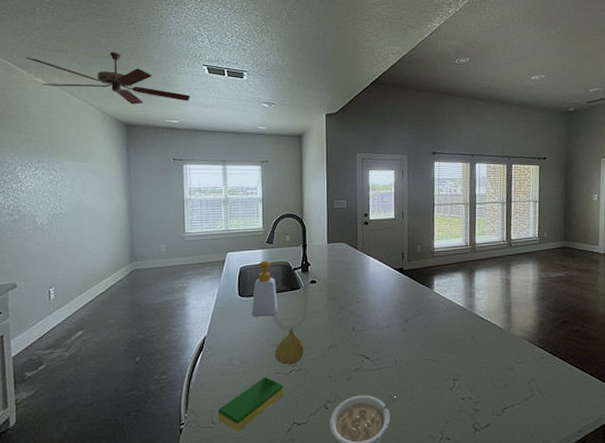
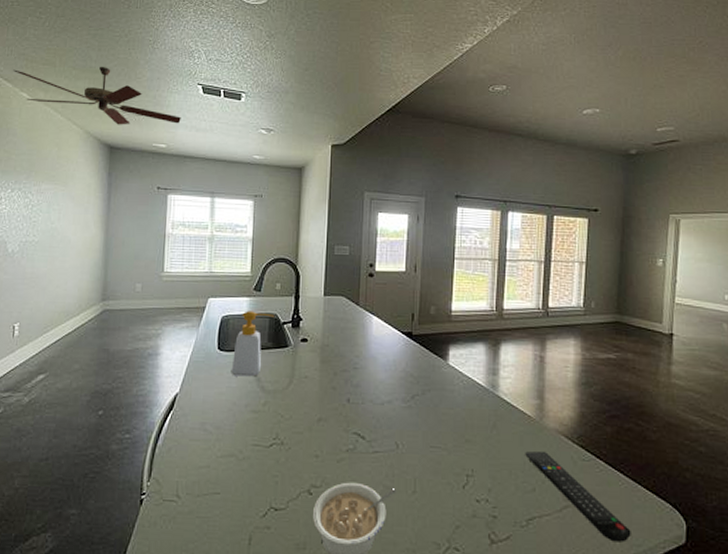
dish sponge: present [217,377,284,432] -> none [183,449,262,511]
fruit: present [274,328,305,365] -> none [254,392,289,437]
remote control: none [498,354,581,419] -> present [525,450,631,542]

